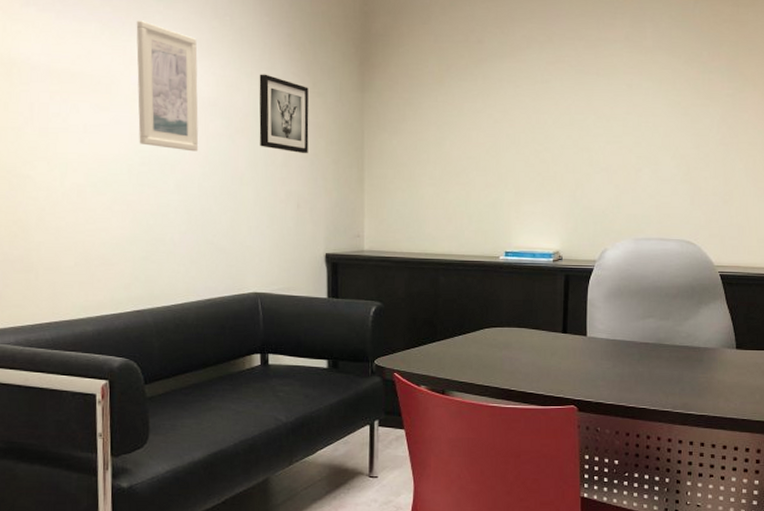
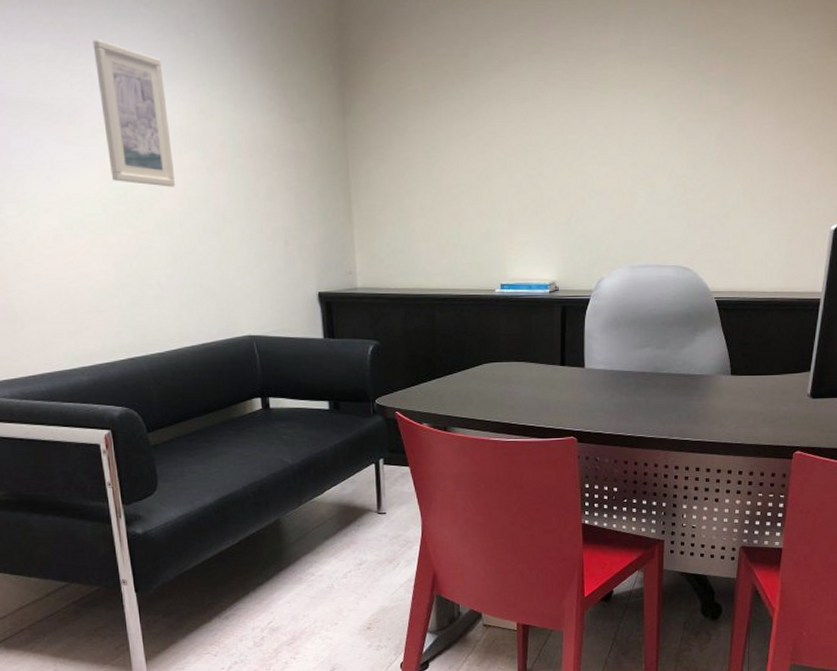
wall art: present [259,74,309,154] -> none [232,98,292,187]

